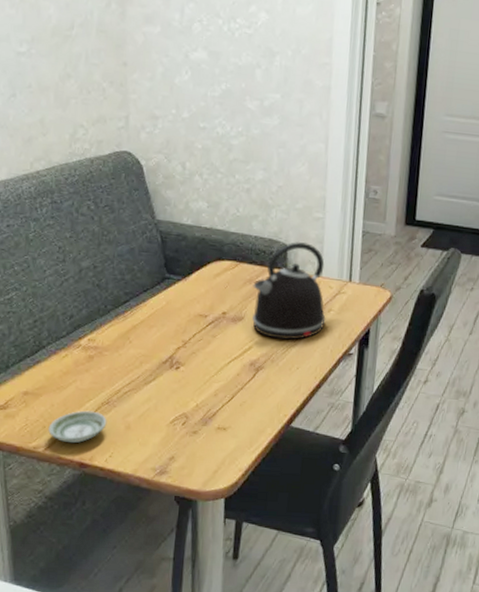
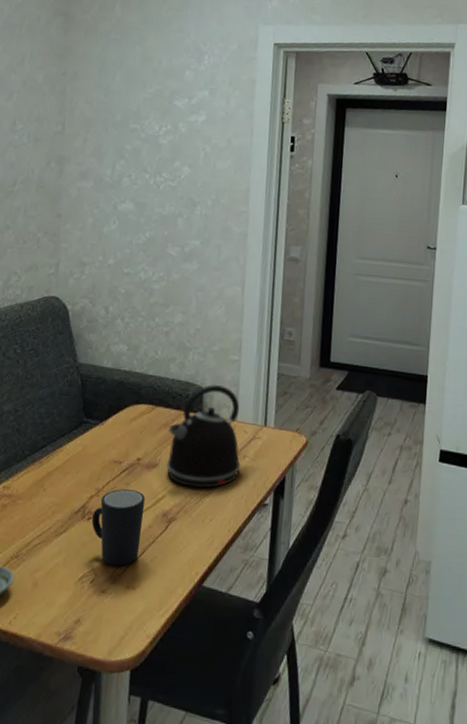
mug: none [179,341,233,410] -> present [91,489,146,567]

